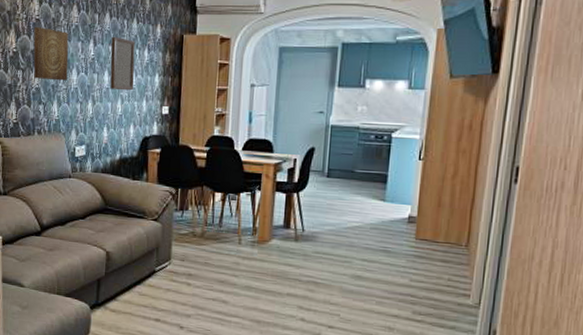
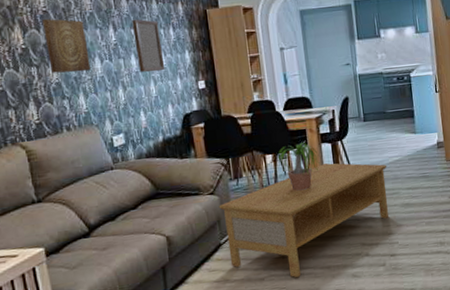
coffee table: none [160,213,344,324] -> present [218,163,389,278]
potted plant: none [224,186,271,237] -> present [276,142,321,191]

